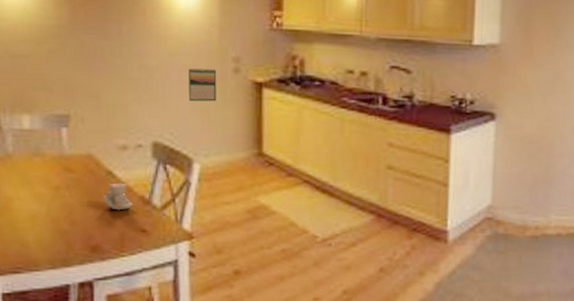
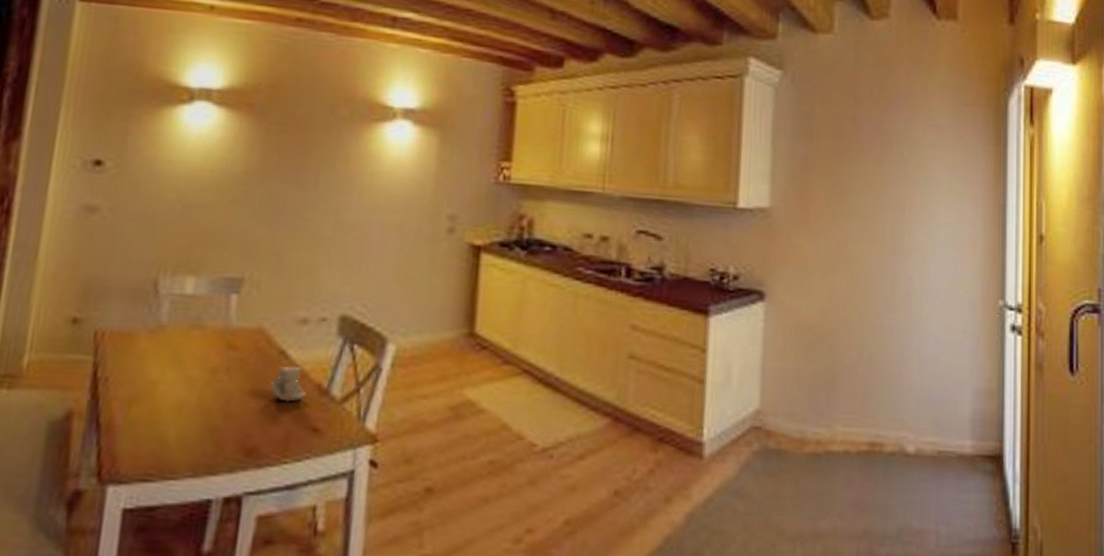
calendar: present [188,67,217,102] -> none [390,225,427,268]

